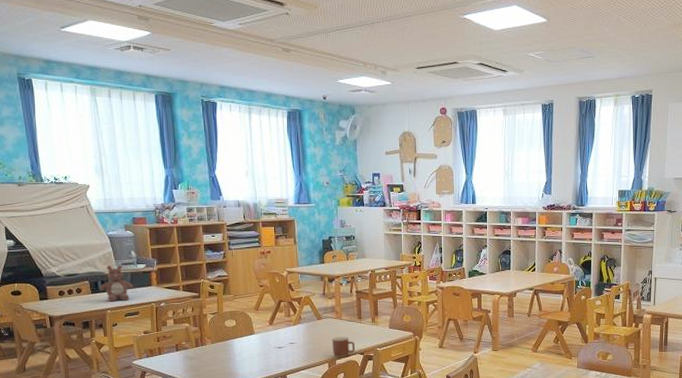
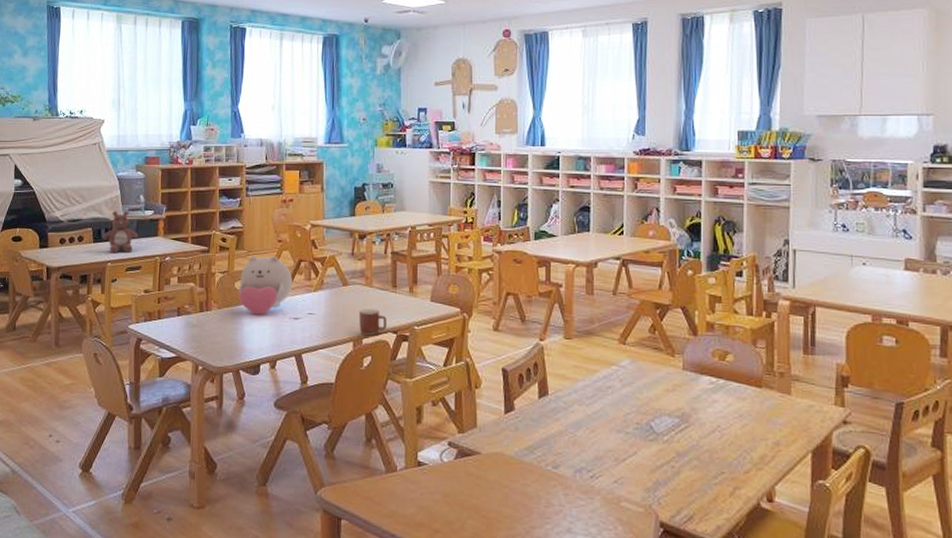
plush toy: none [228,298,275,346] -> present [238,255,293,315]

